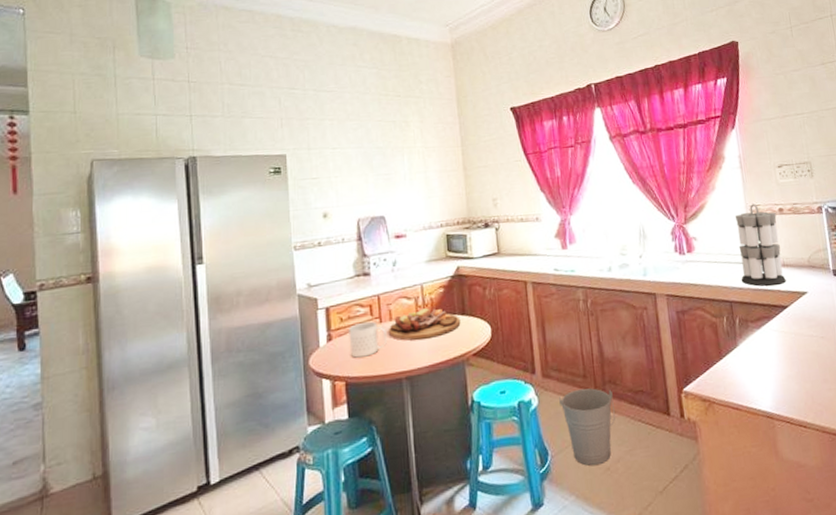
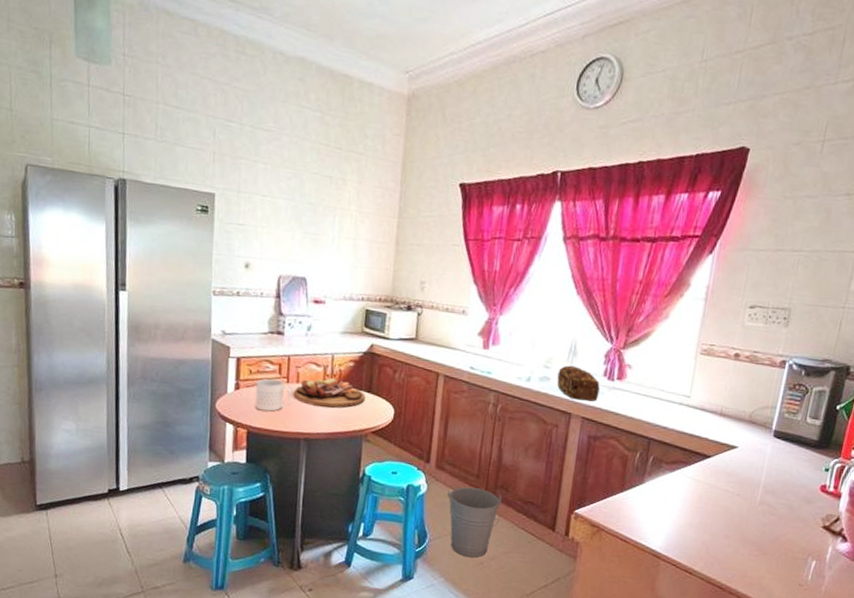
bread loaf: none [634,248,676,280] -> present [557,365,600,402]
spice rack: present [735,204,786,286] -> none [668,342,730,433]

